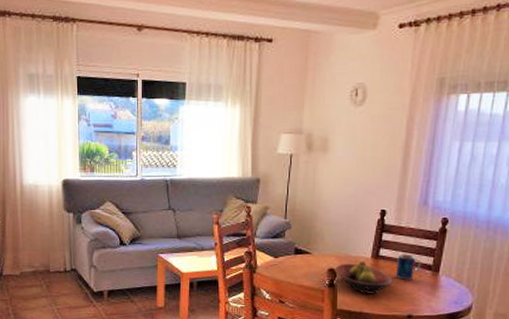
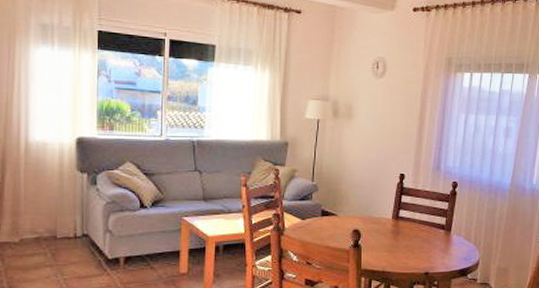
fruit bowl: present [335,260,393,294] -> none [360,221,411,254]
mug: present [395,253,421,280] -> none [413,214,436,239]

